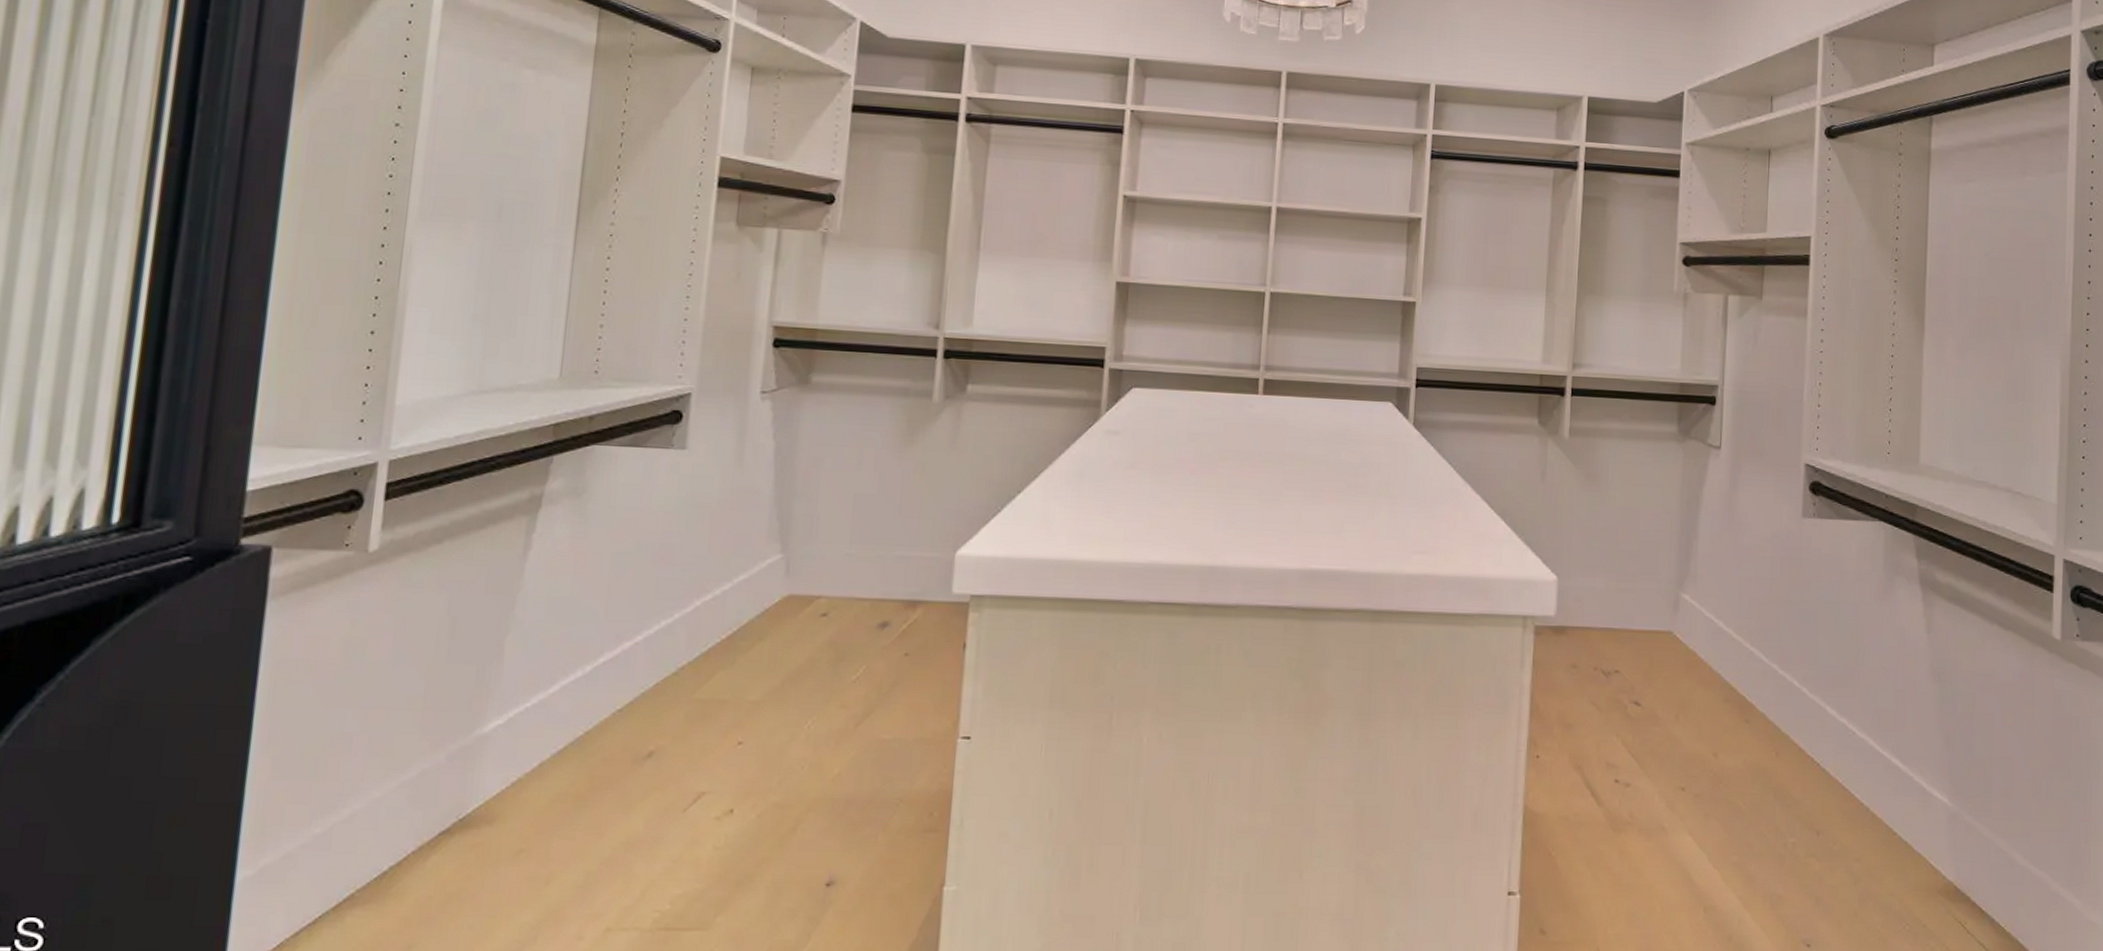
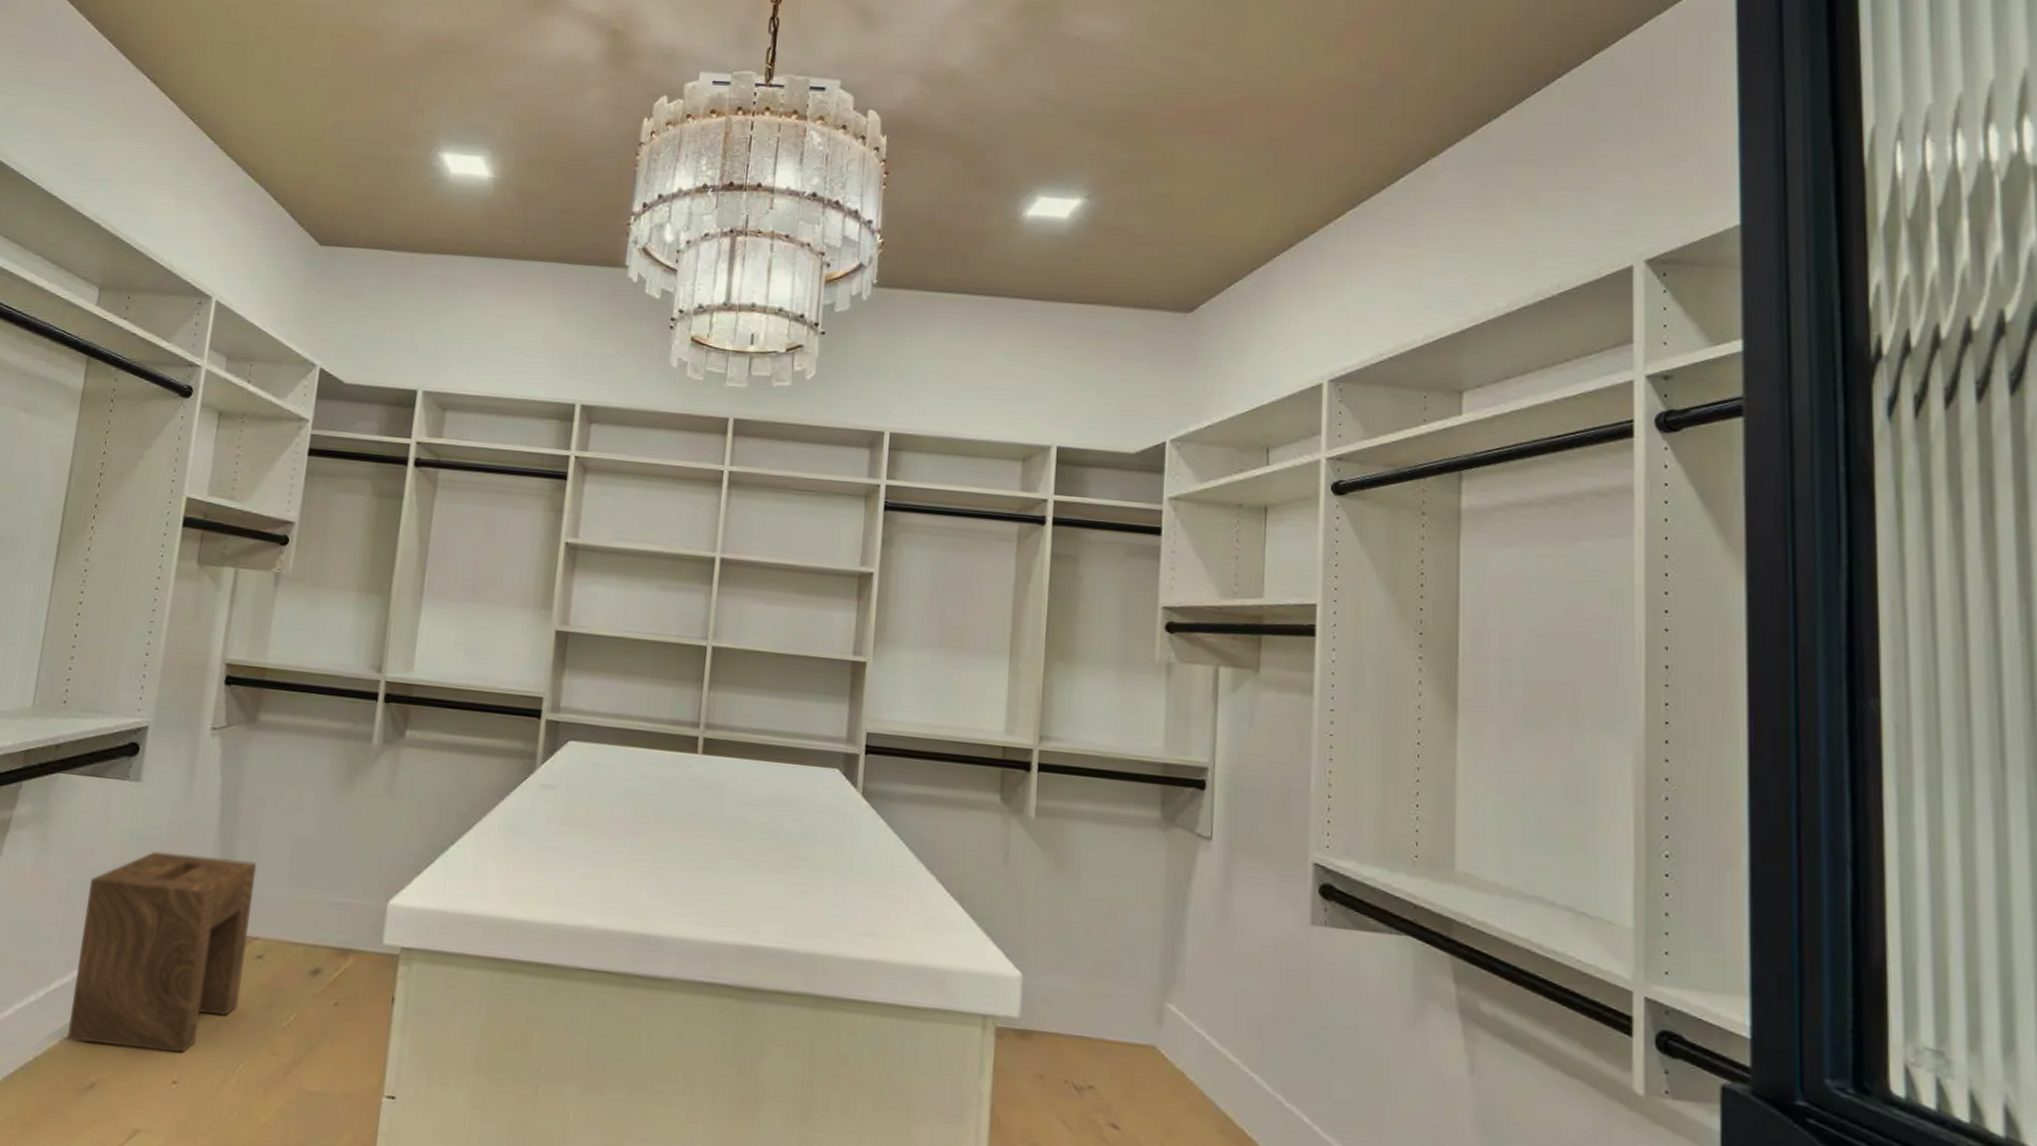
stool: none [620,518,816,716] -> present [67,851,257,1054]

